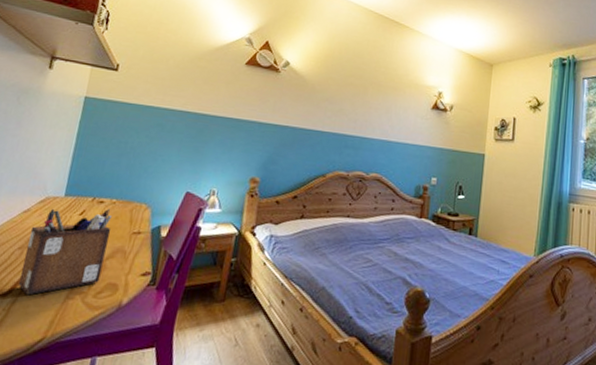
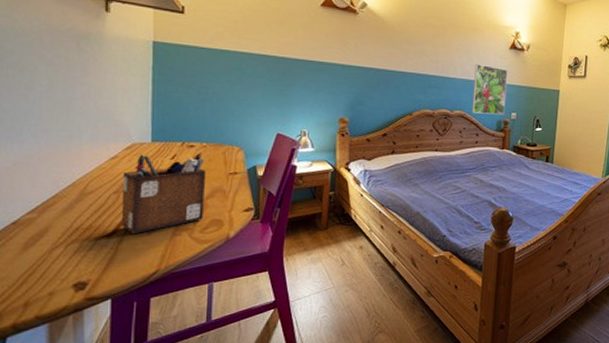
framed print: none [388,124,430,180] -> present [472,64,509,115]

